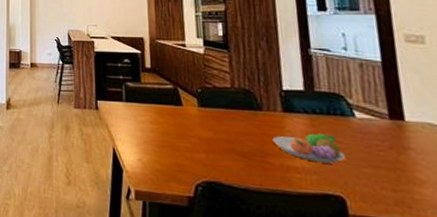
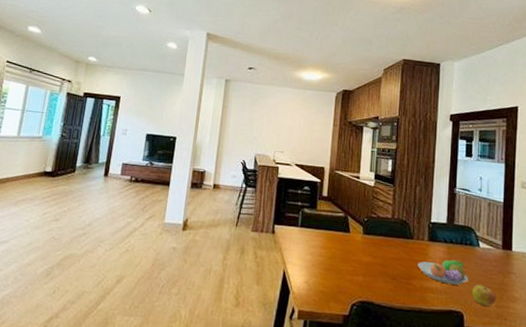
apple: none [353,163,391,190] -> present [472,284,496,306]

